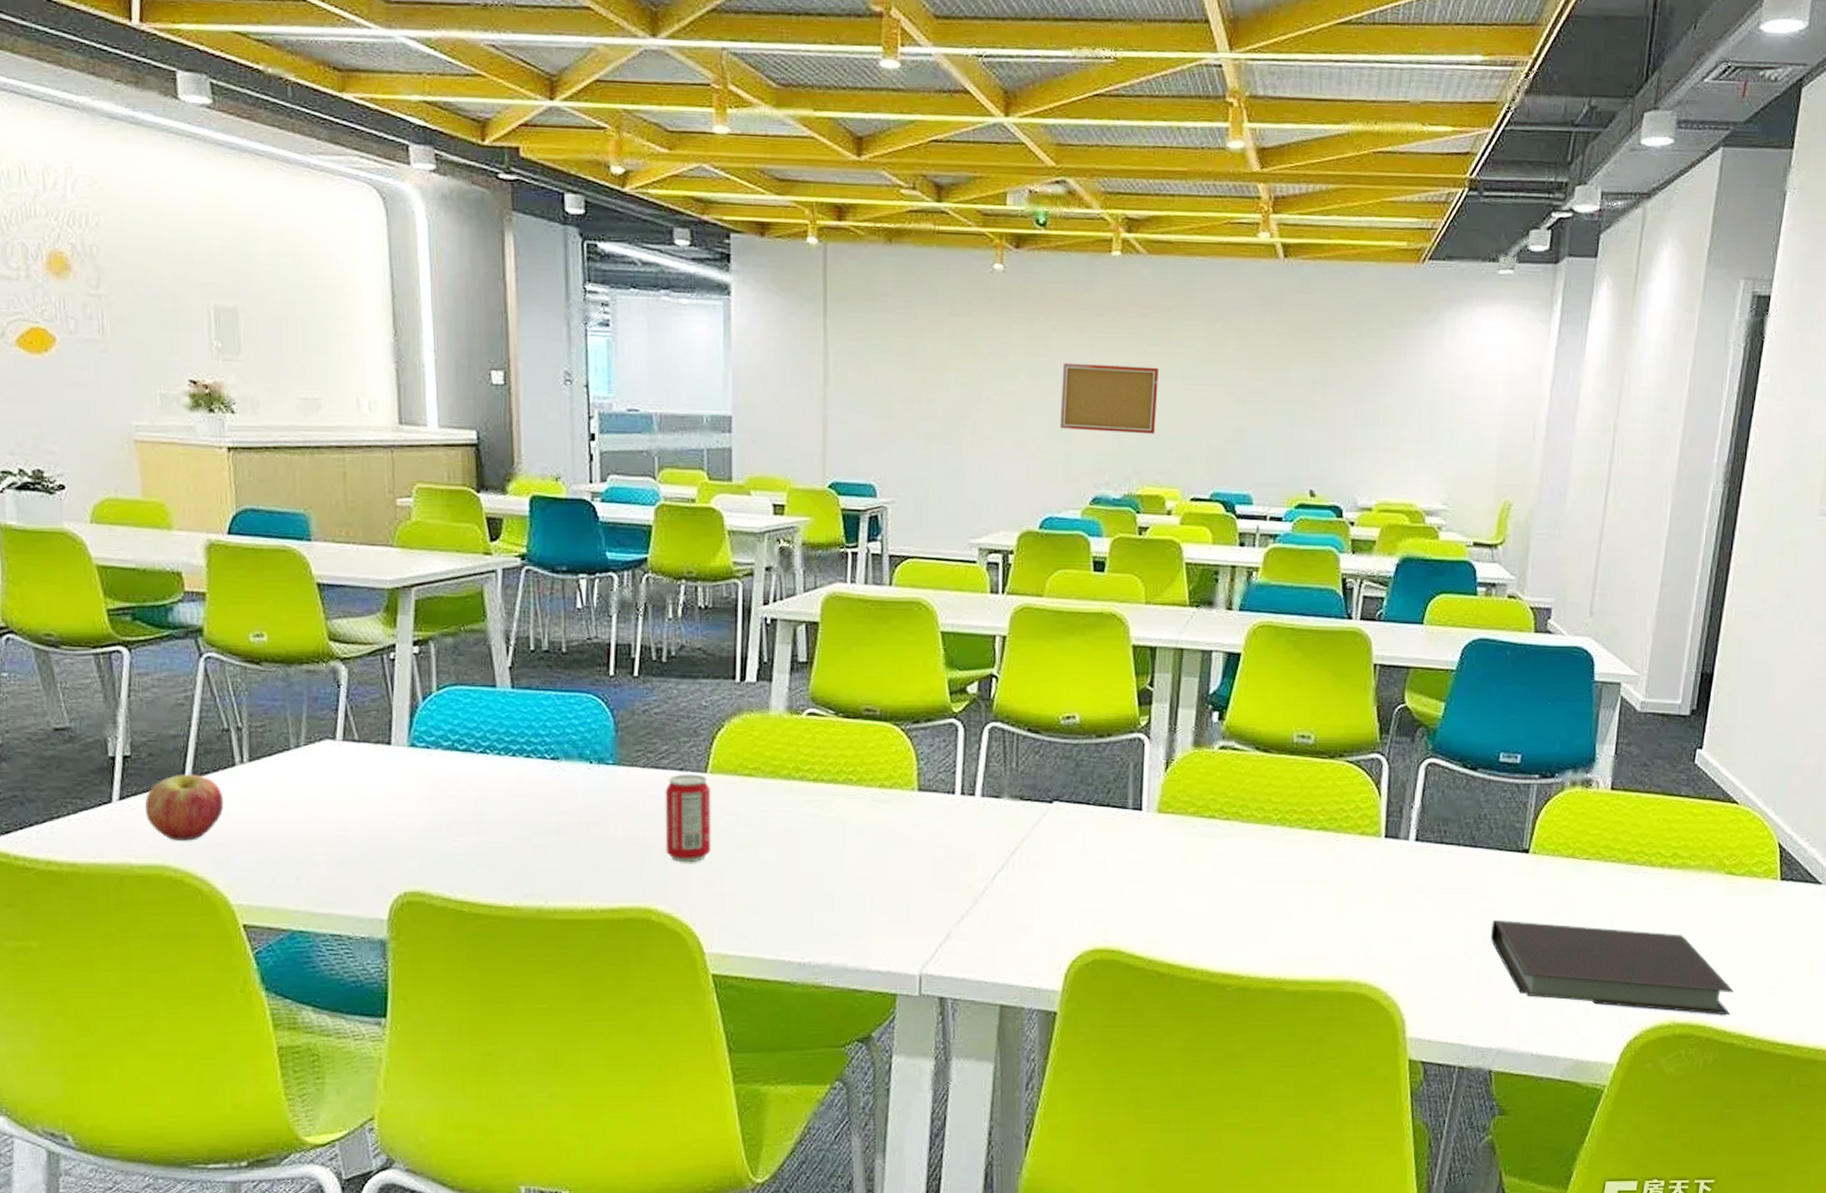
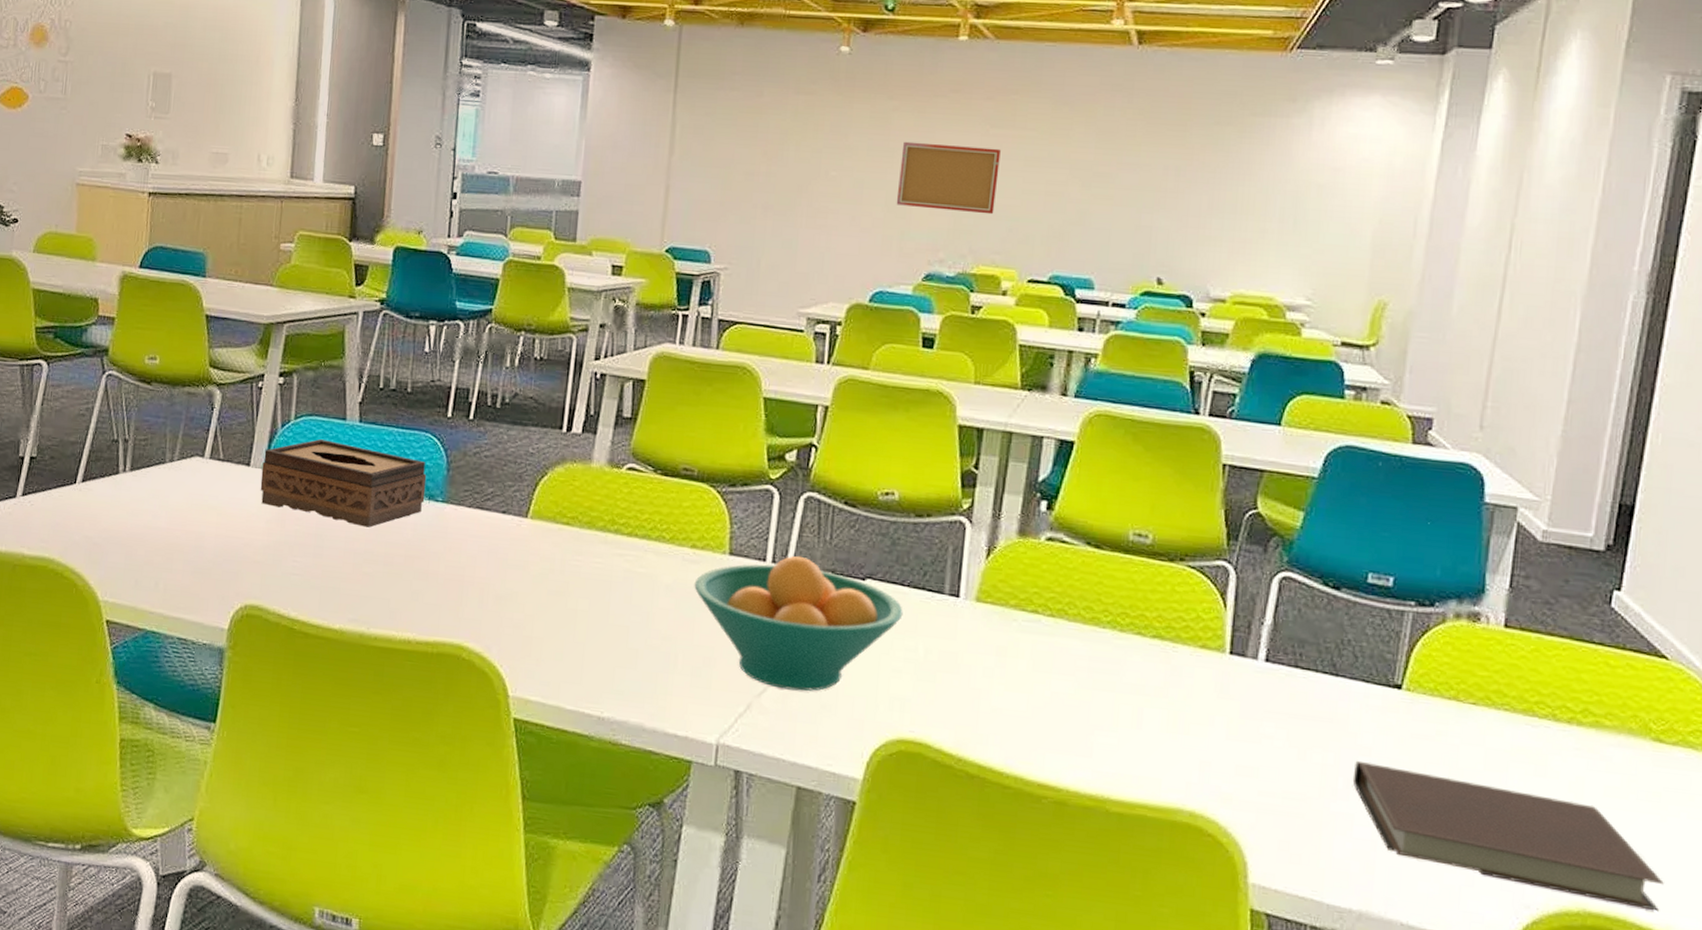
apple: present [145,773,224,841] -> none [41,477,106,538]
tissue box: none [405,710,594,798] -> present [260,439,427,528]
beverage can: present [665,774,711,863] -> none [482,516,530,605]
fruit bowl: none [885,785,1090,915] -> present [694,555,903,691]

